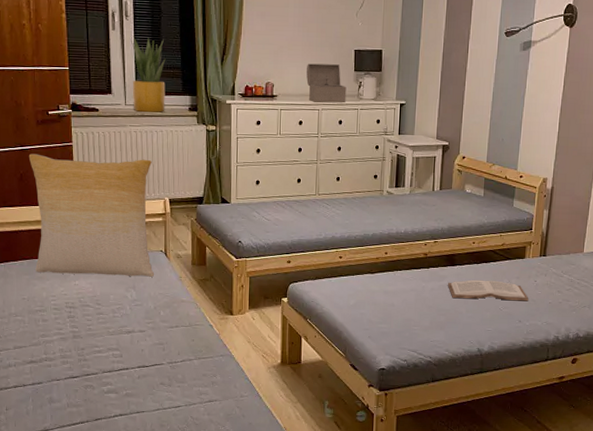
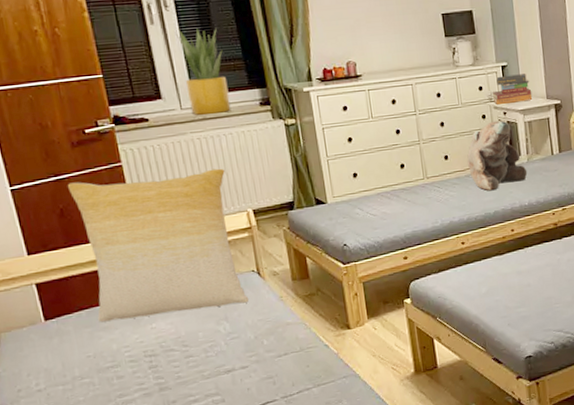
jewelry box: present [306,63,347,103] -> none [390,32,441,78]
stuffed animal: none [355,152,408,215] -> present [466,121,528,191]
books: none [387,112,424,139] -> present [492,74,532,106]

